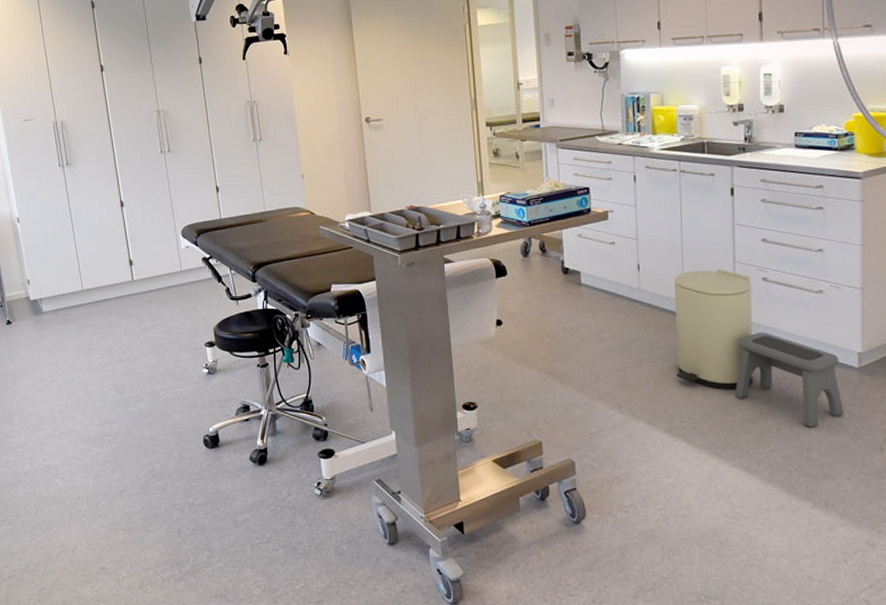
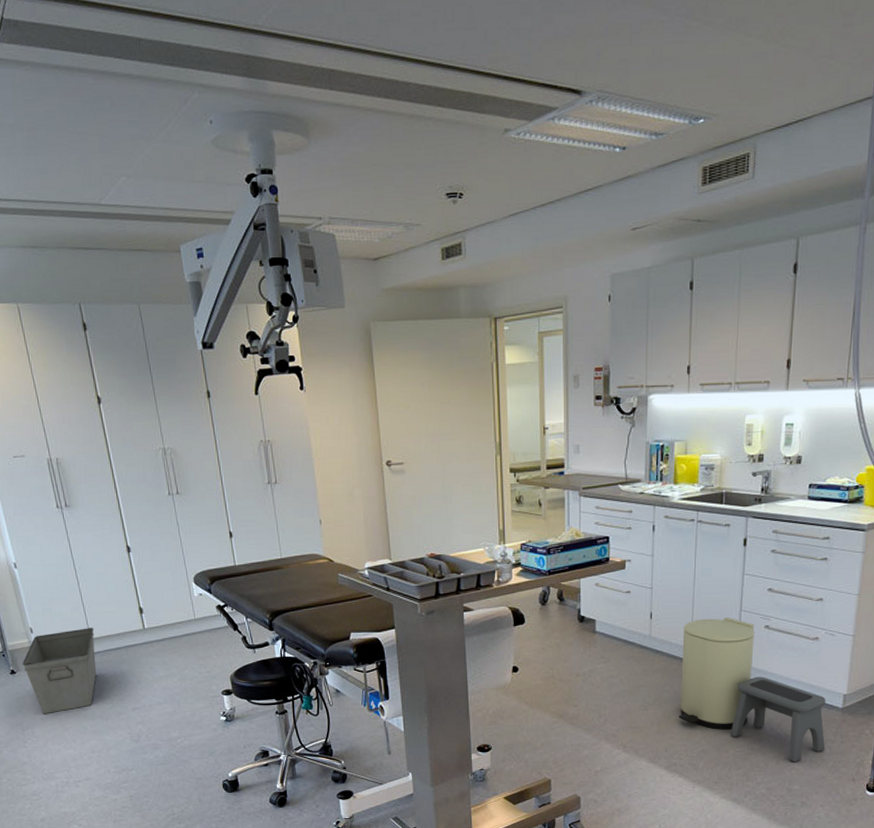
storage bin: none [18,279,87,365] -> present [22,628,97,715]

